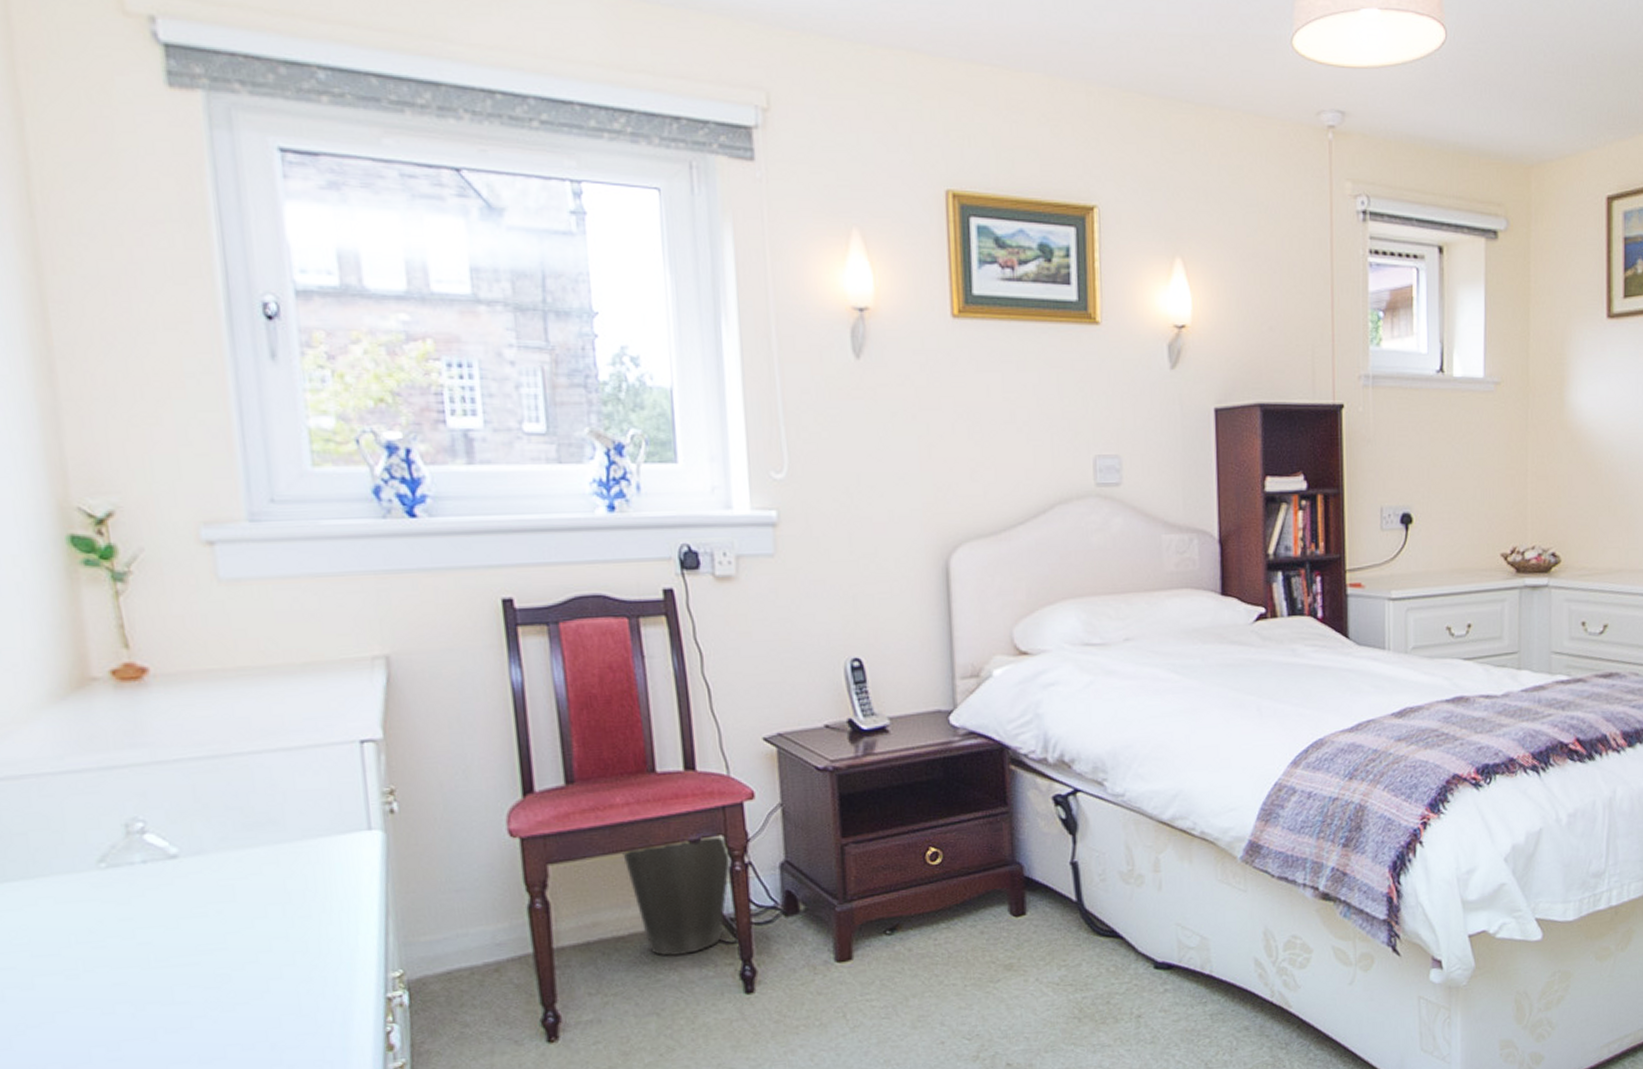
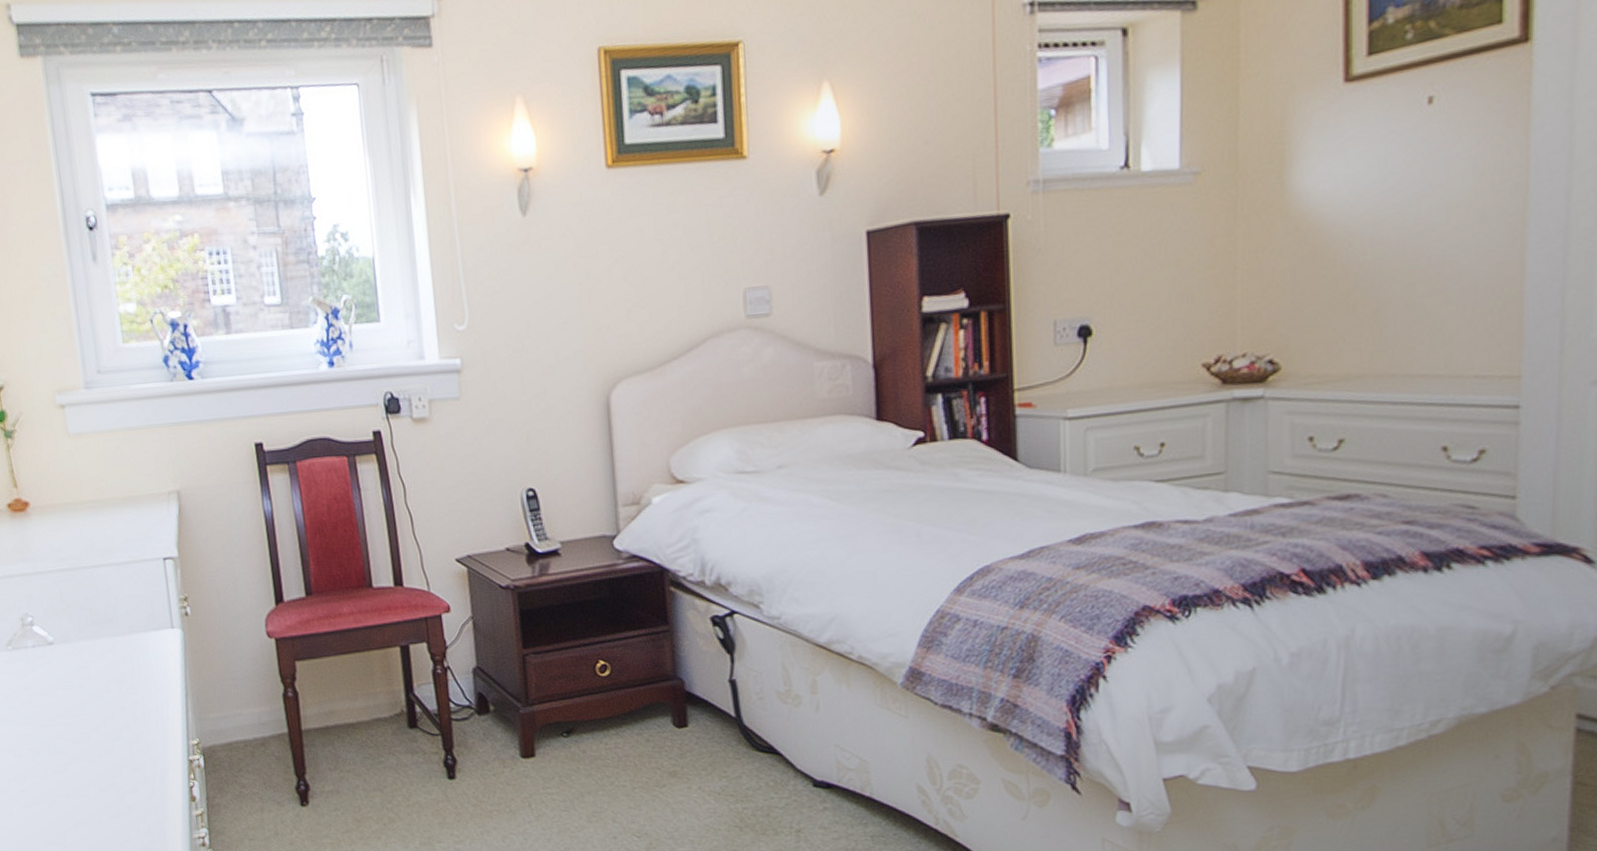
waste basket: present [622,836,731,957] -> none [350,643,433,743]

